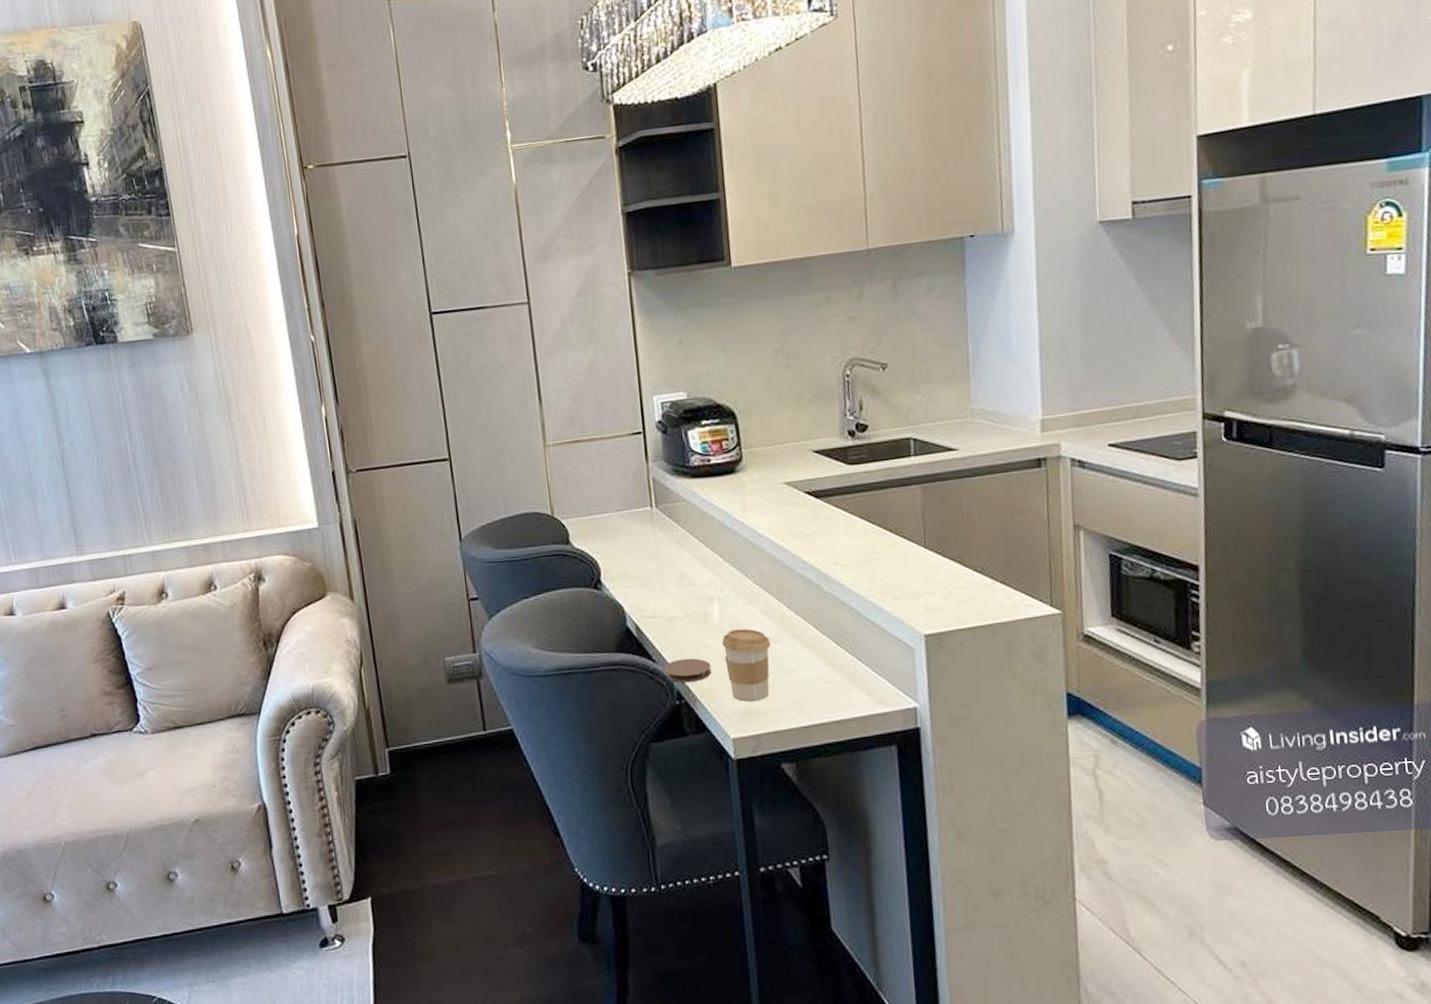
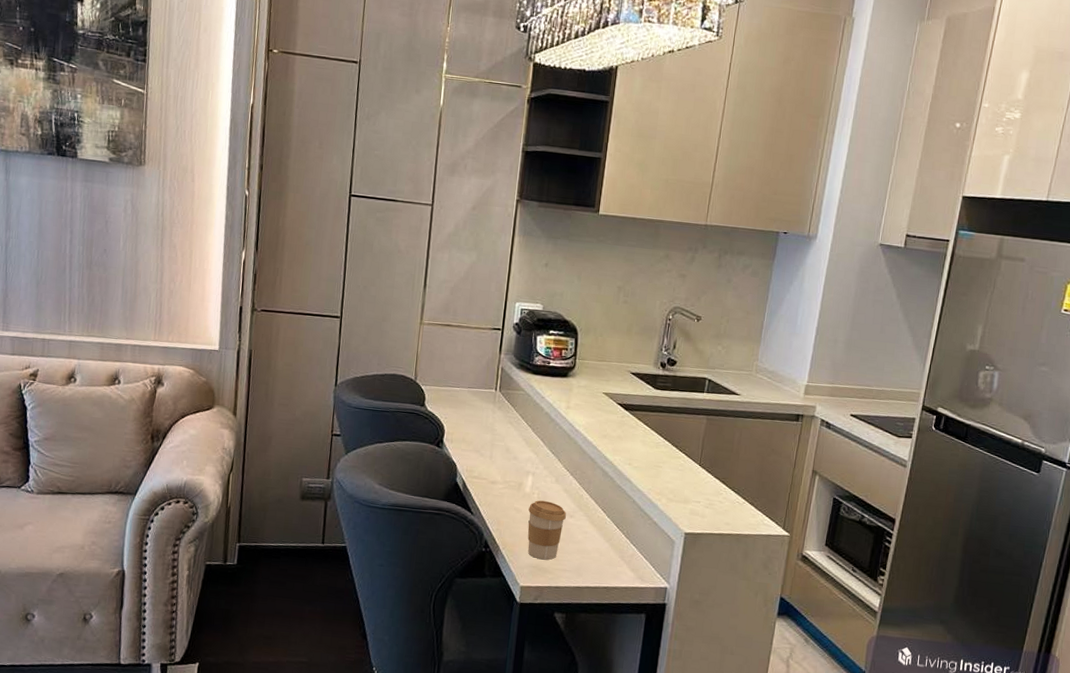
coaster: present [663,658,712,682] -> none [477,515,516,536]

